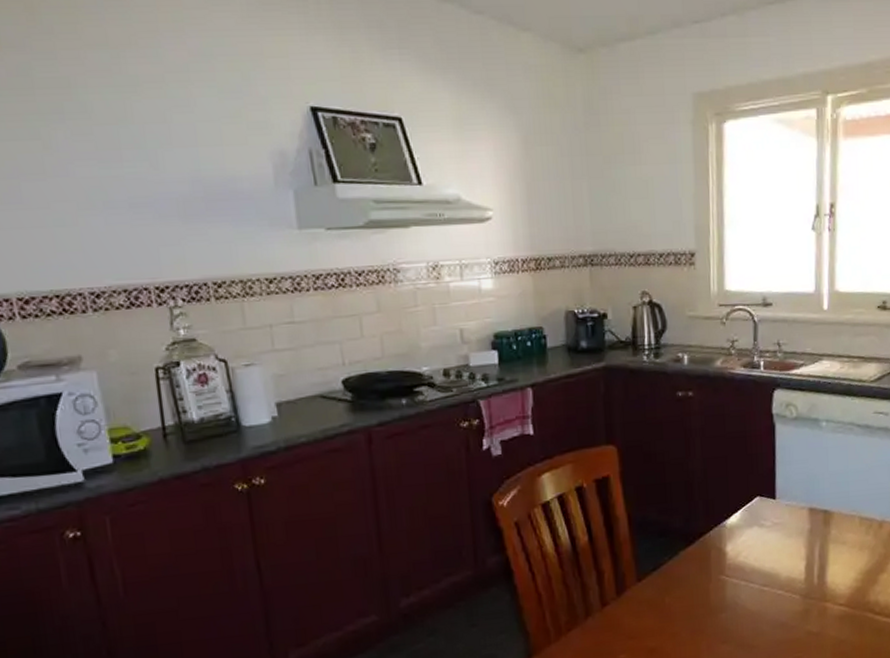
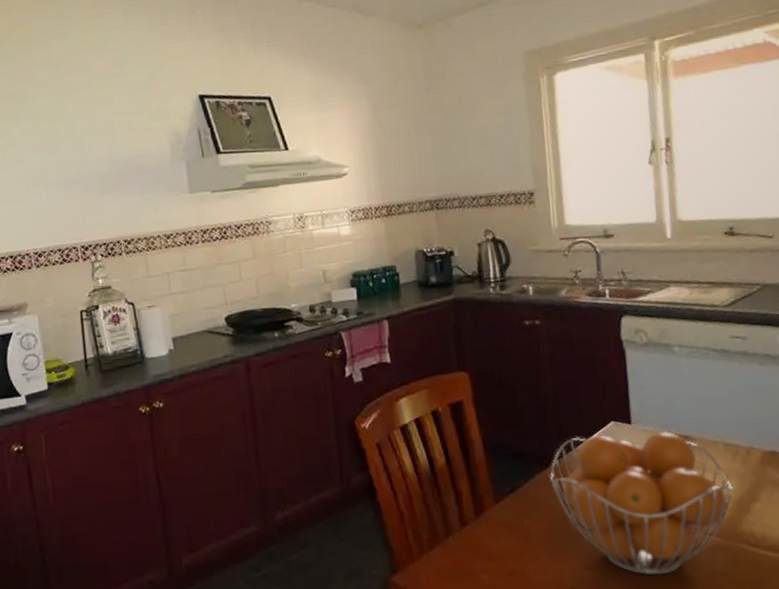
fruit basket: none [693,506,865,646] -> present [549,431,735,575]

